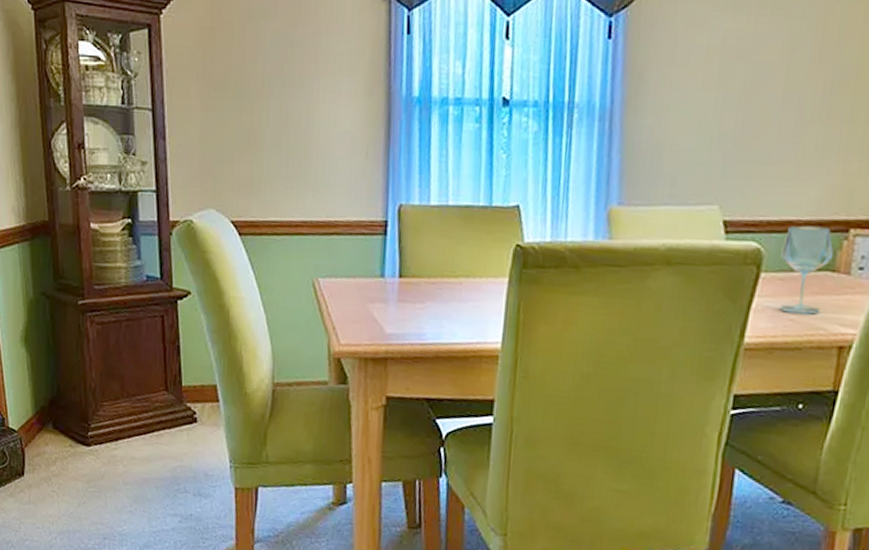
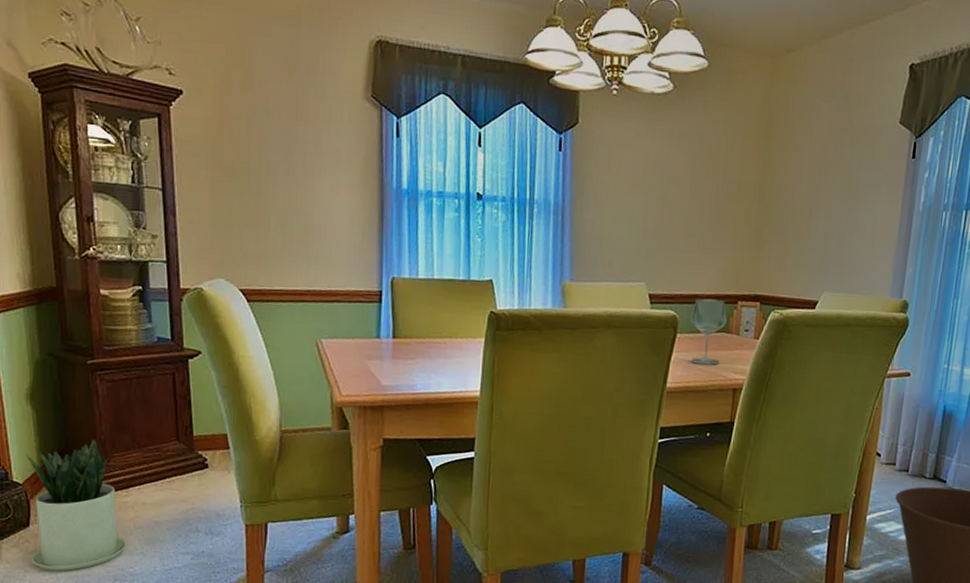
planter: none [21,386,116,525] -> present [27,439,127,571]

